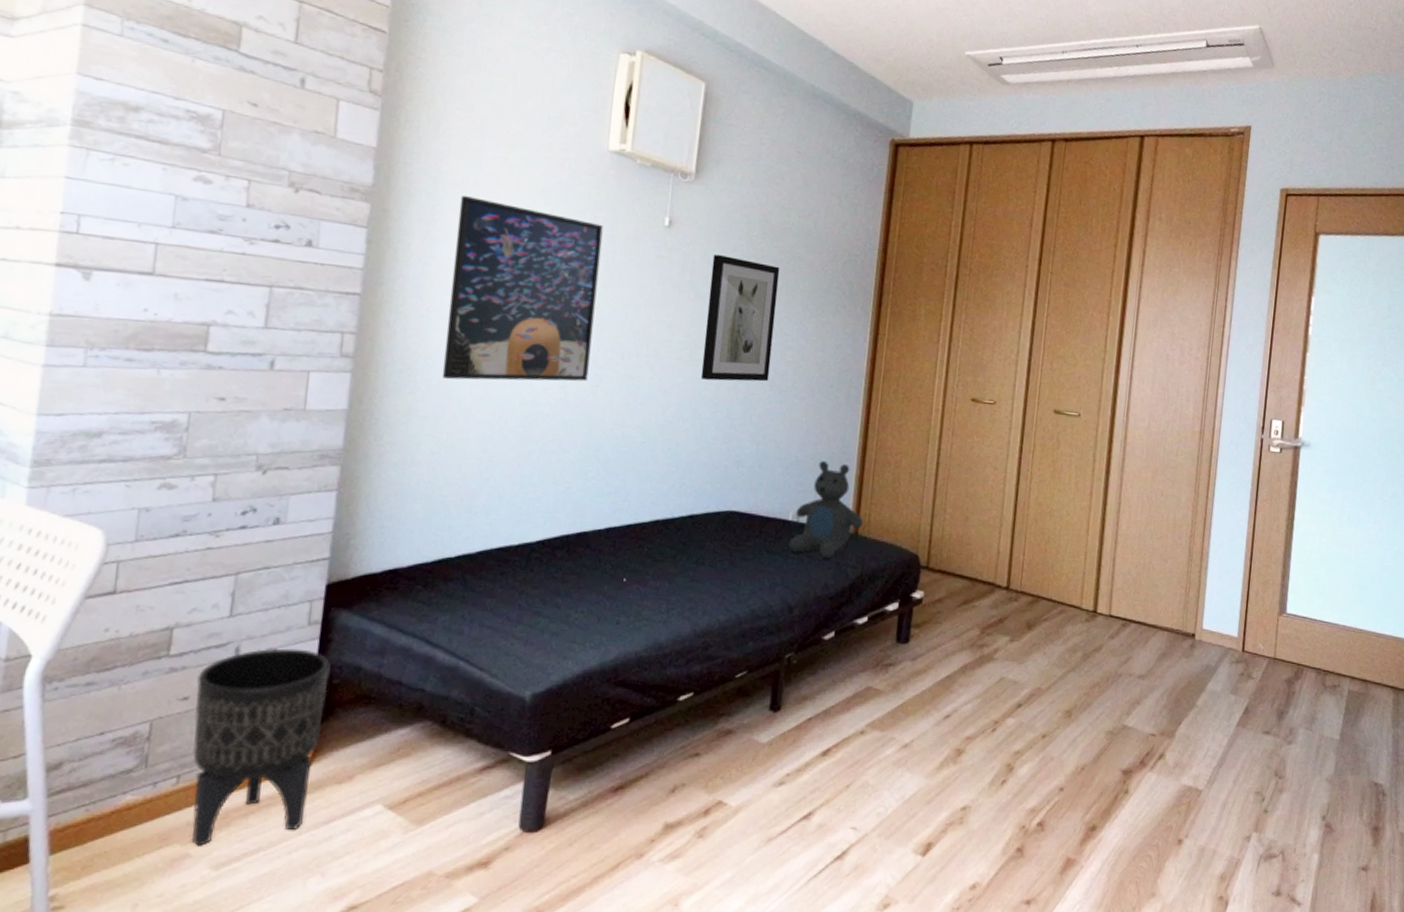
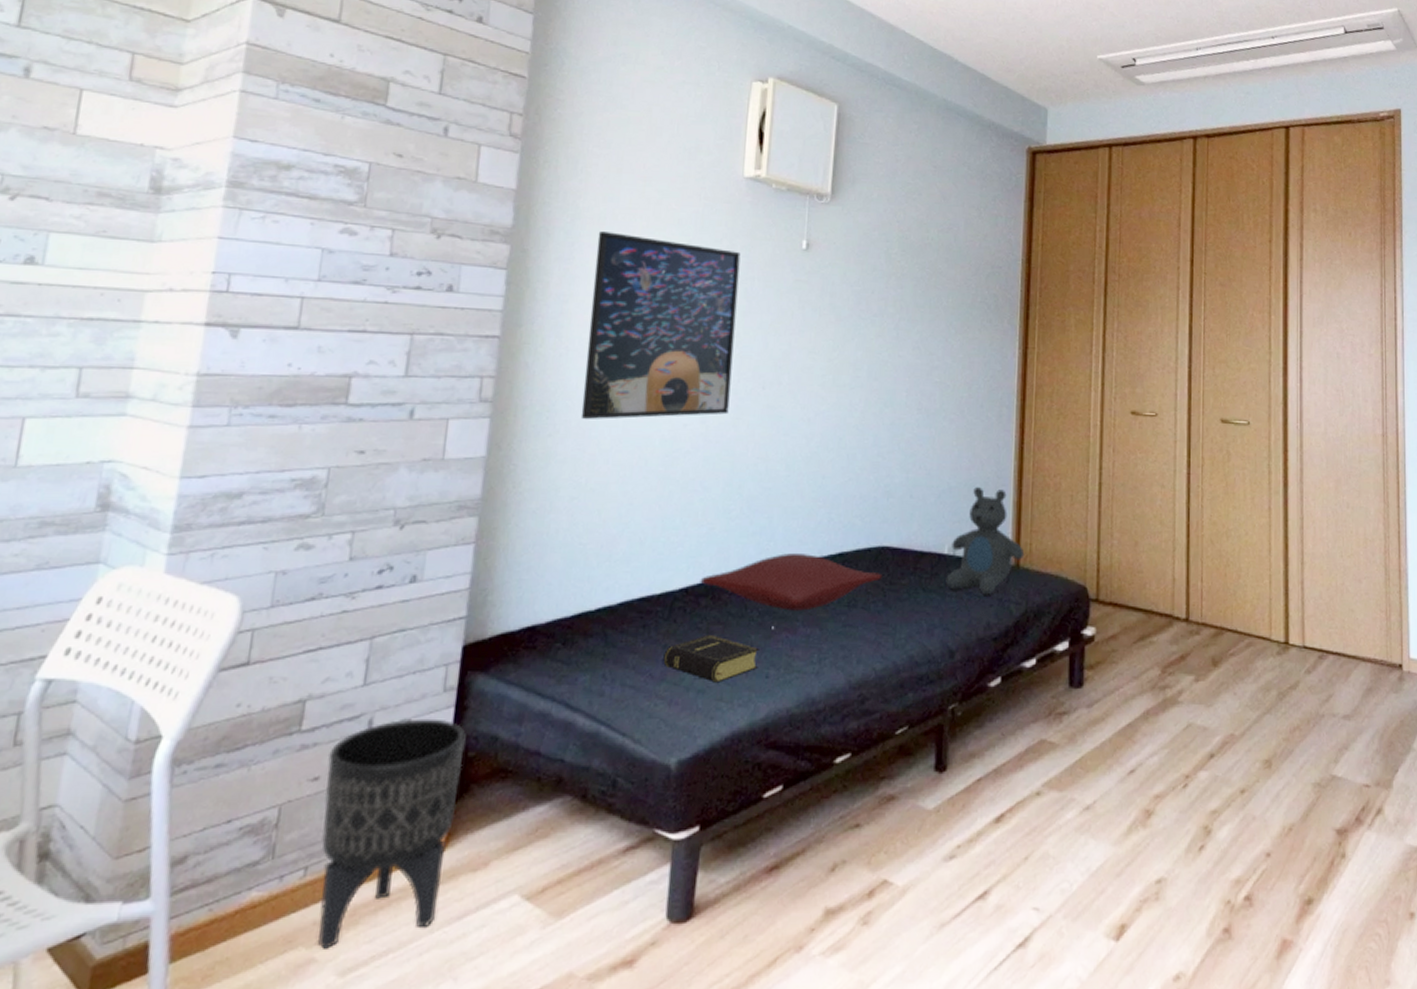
book: none [520,583,611,627] -> present [663,634,759,683]
pillow: none [556,513,730,566] -> present [700,553,883,611]
wall art: present [700,254,780,382] -> none [844,275,922,407]

